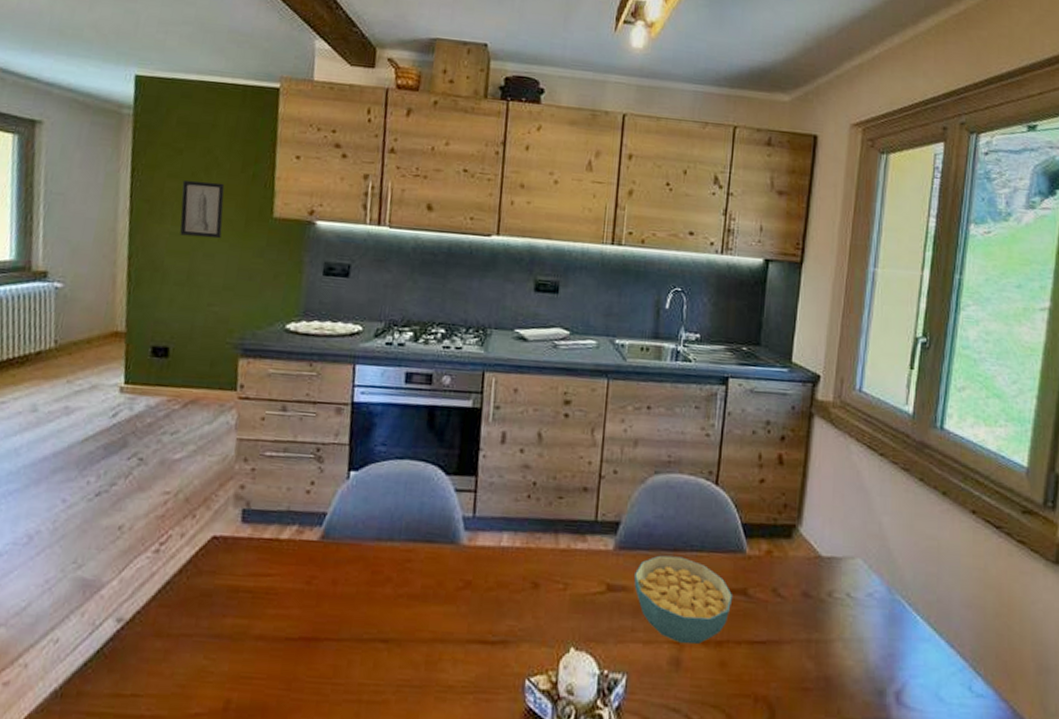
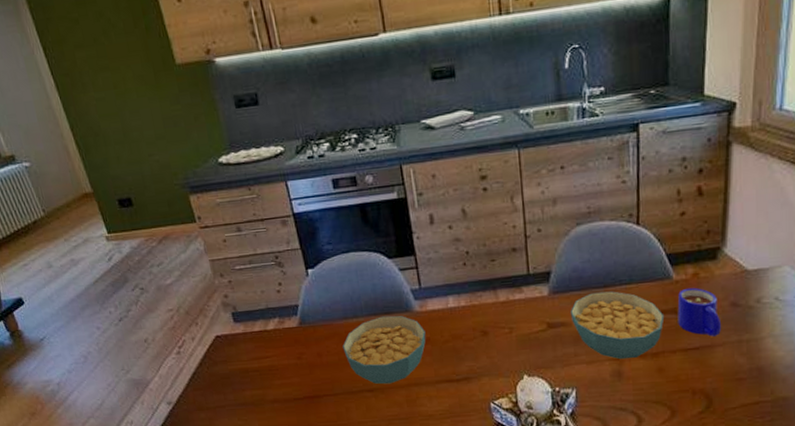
wall art: present [180,180,225,239] -> none [89,42,139,100]
cereal bowl: none [365,544,468,636] -> present [343,315,426,384]
mug: none [746,566,792,630] -> present [677,287,722,337]

